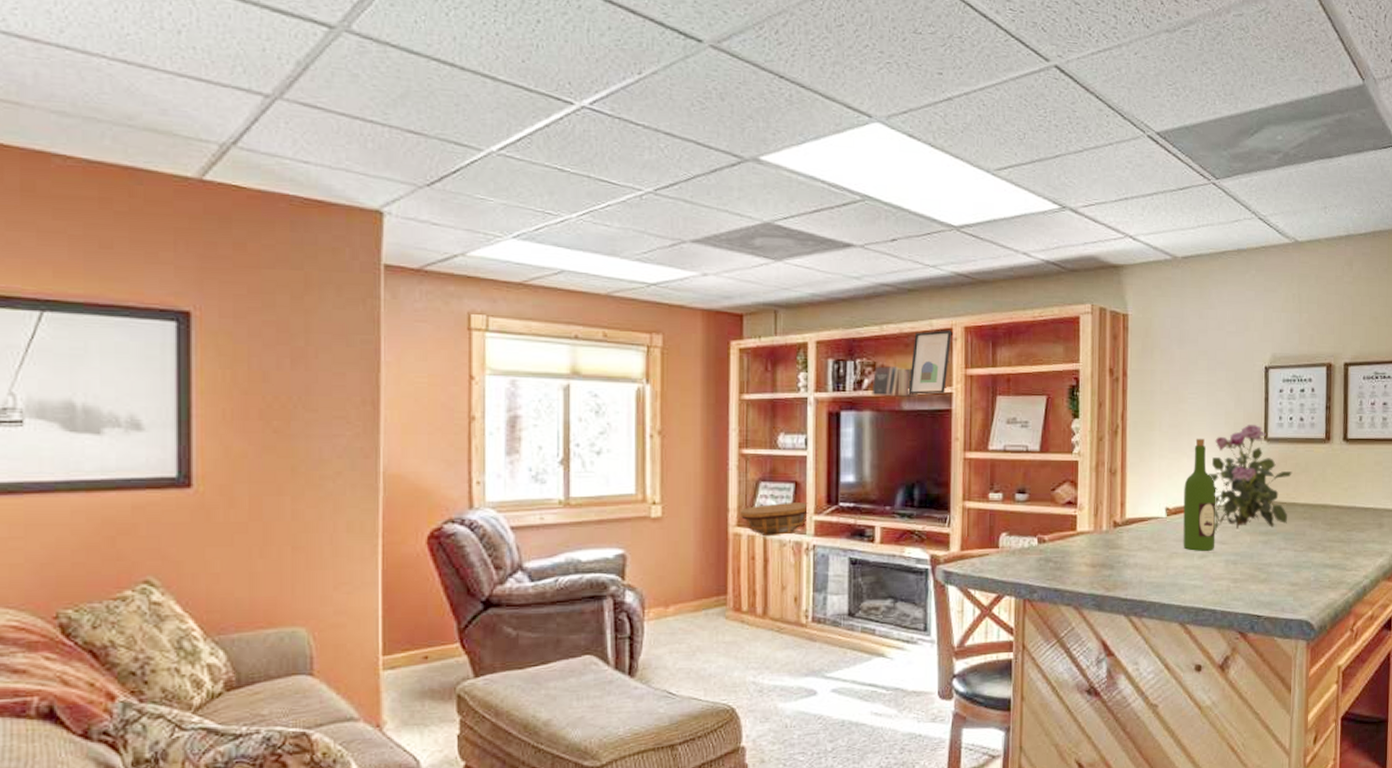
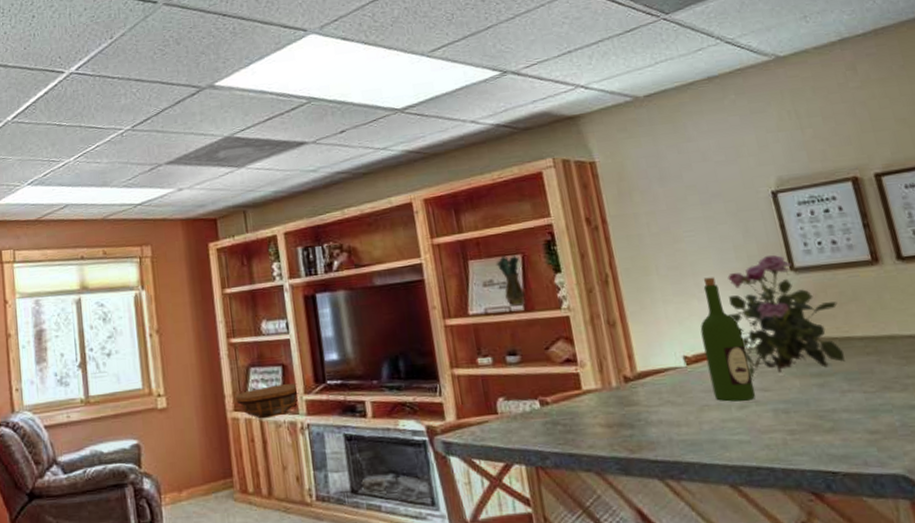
books: present [871,366,919,398] -> none [341,245,389,276]
picture frame: present [908,330,953,395] -> none [375,204,415,270]
vase: none [1022,395,1043,446] -> present [496,256,526,306]

